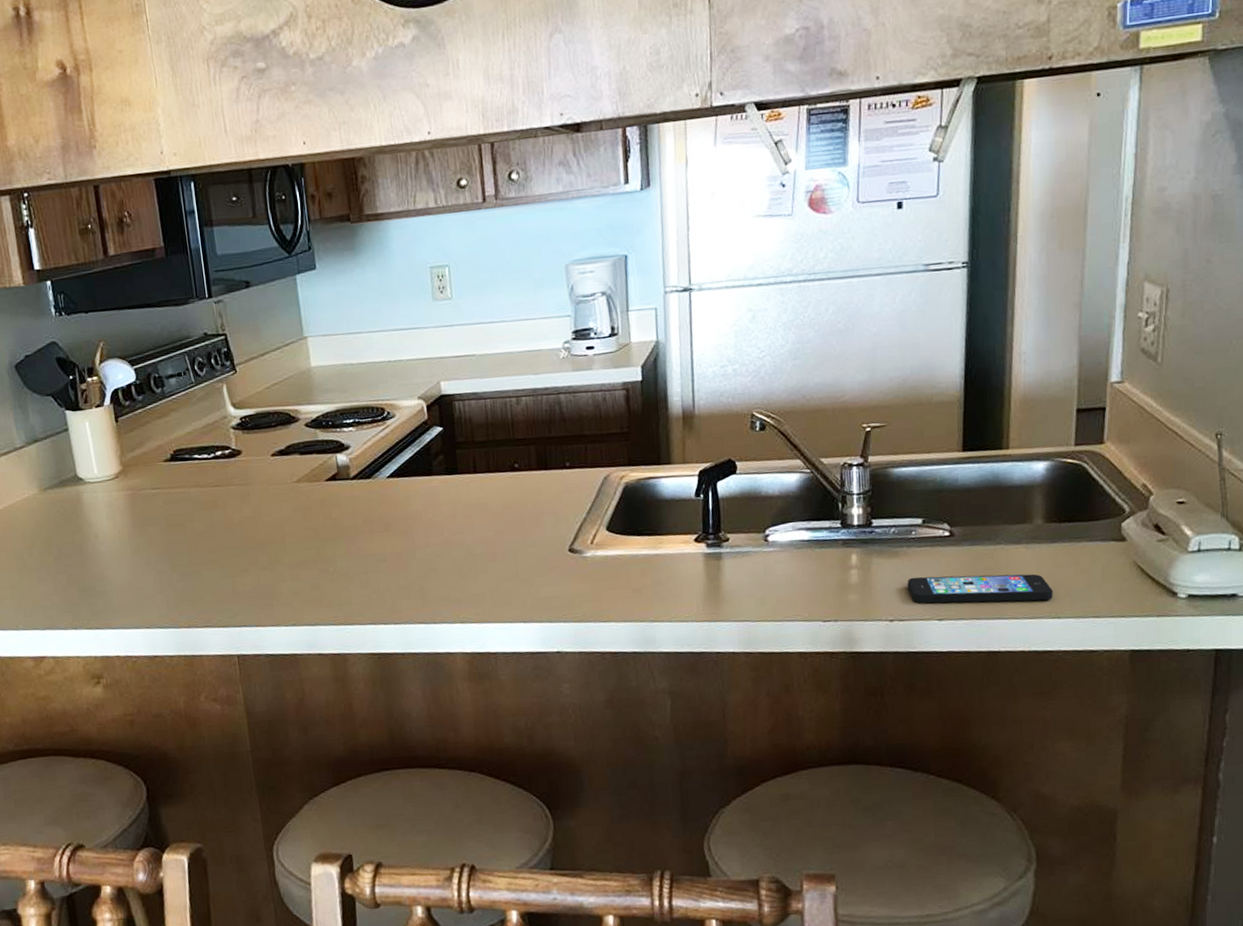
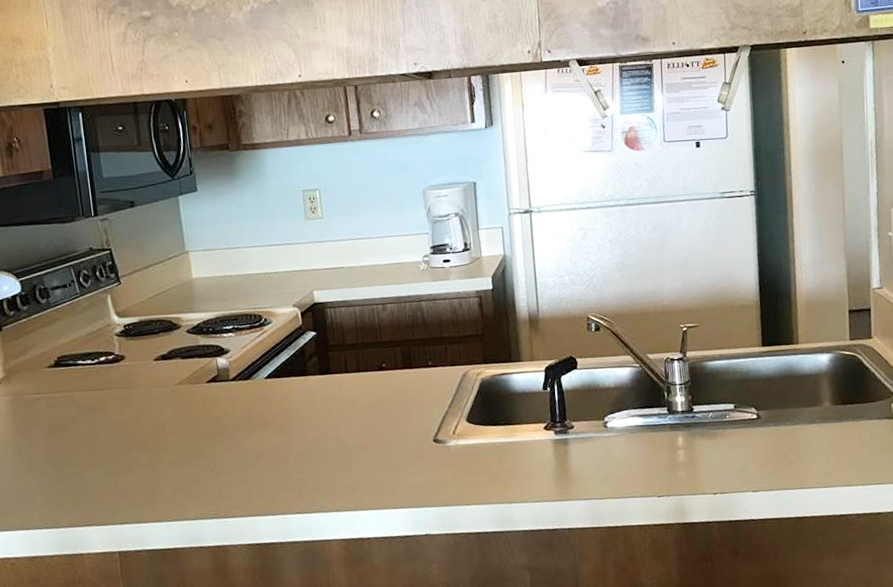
smartphone: present [907,573,1053,604] -> none [725,448,844,478]

